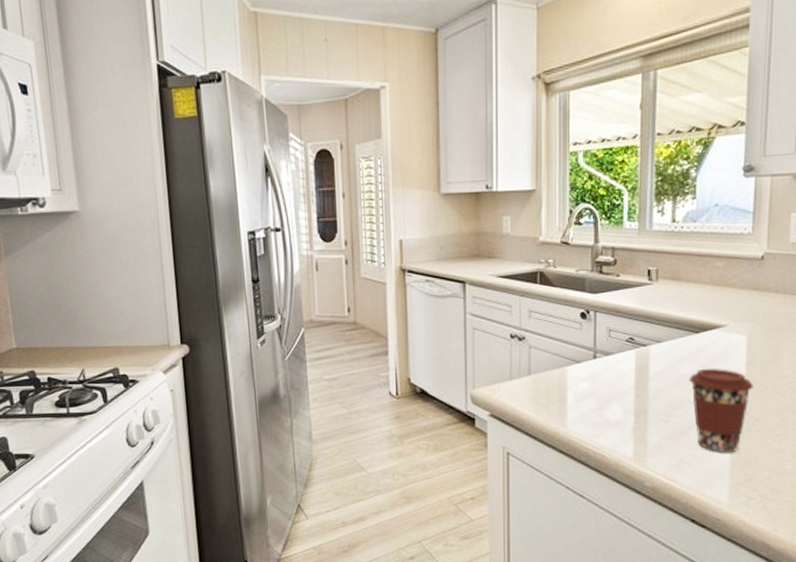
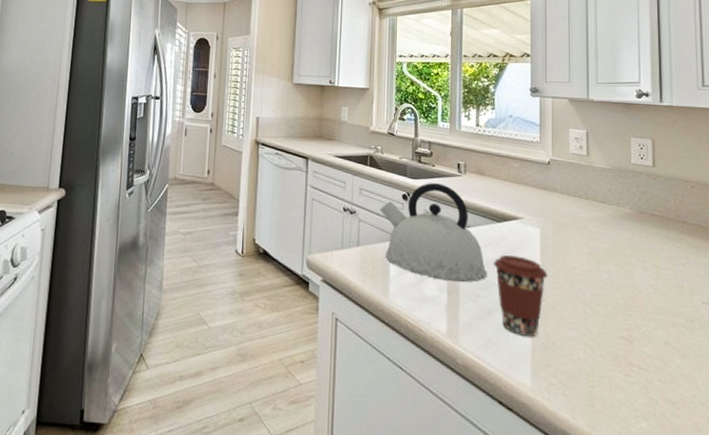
kettle: none [554,295,681,404] -> present [380,182,487,283]

